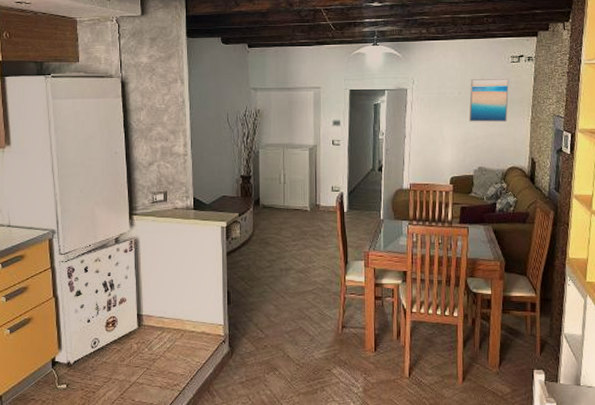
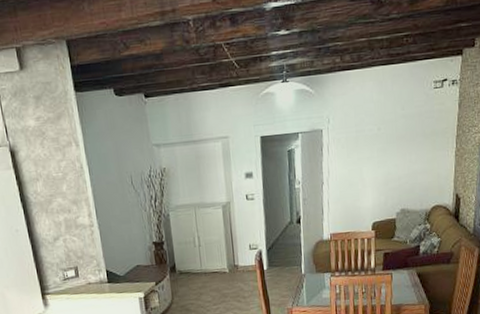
wall art: present [469,78,509,122] -> none [389,107,432,161]

